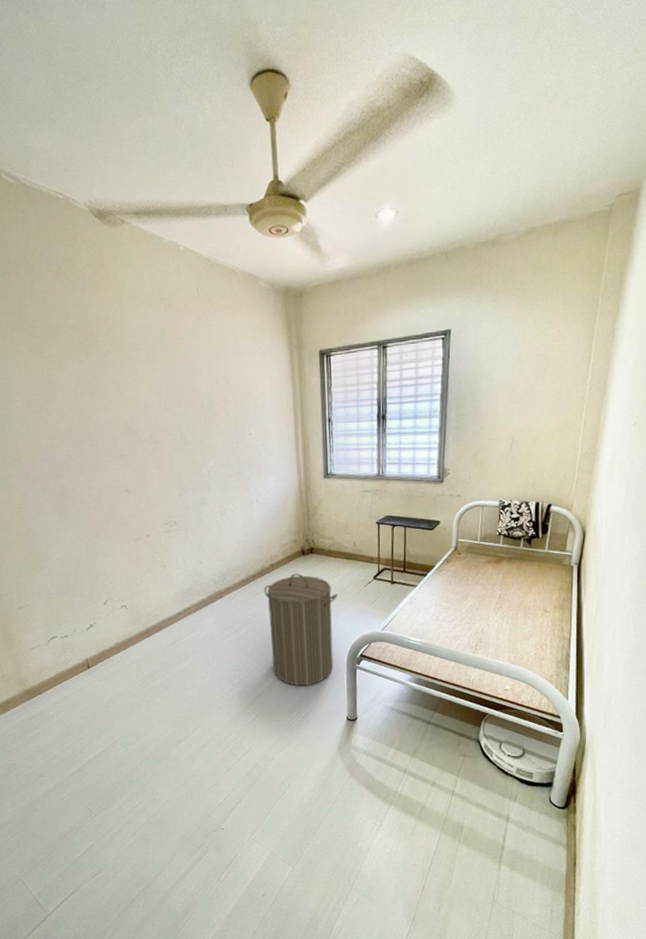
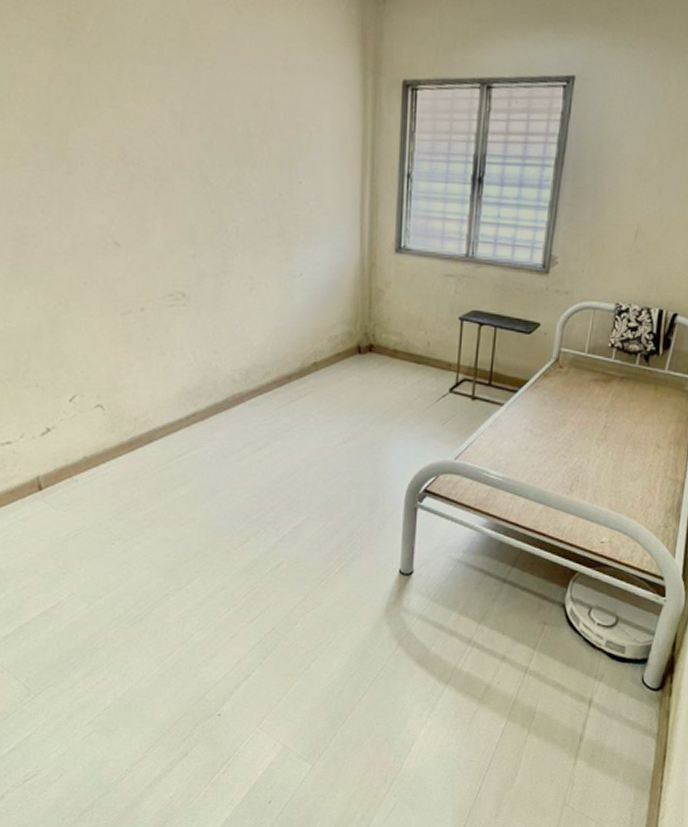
laundry hamper: present [264,573,338,686] -> none [302,377,401,528]

